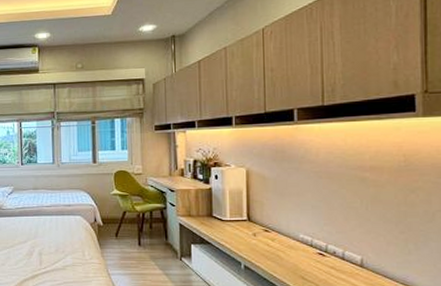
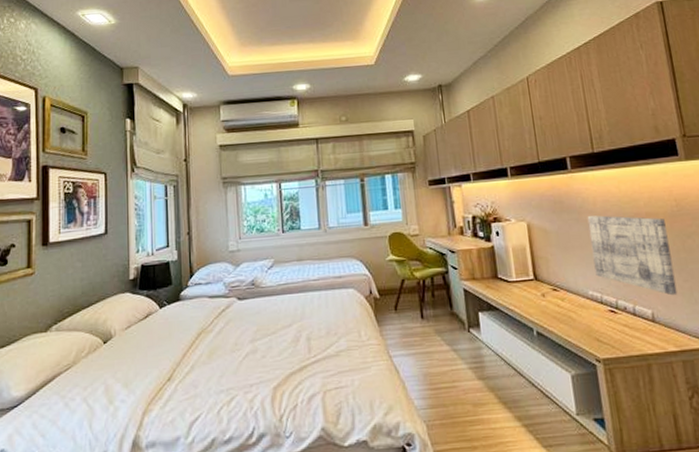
wall art: none [307,165,391,245] -> present [587,215,678,296]

